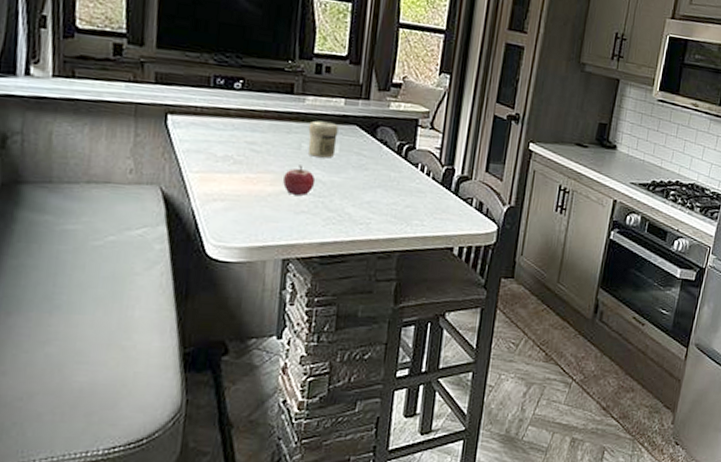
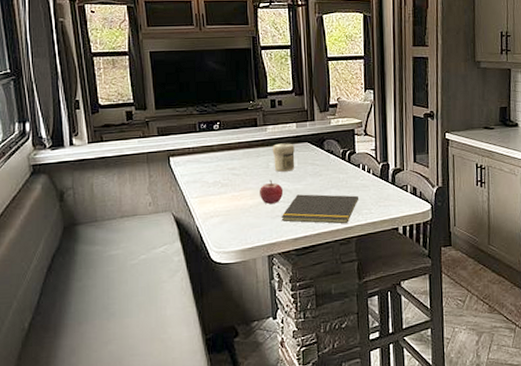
notepad: none [306,189,410,234] -> present [281,194,358,224]

